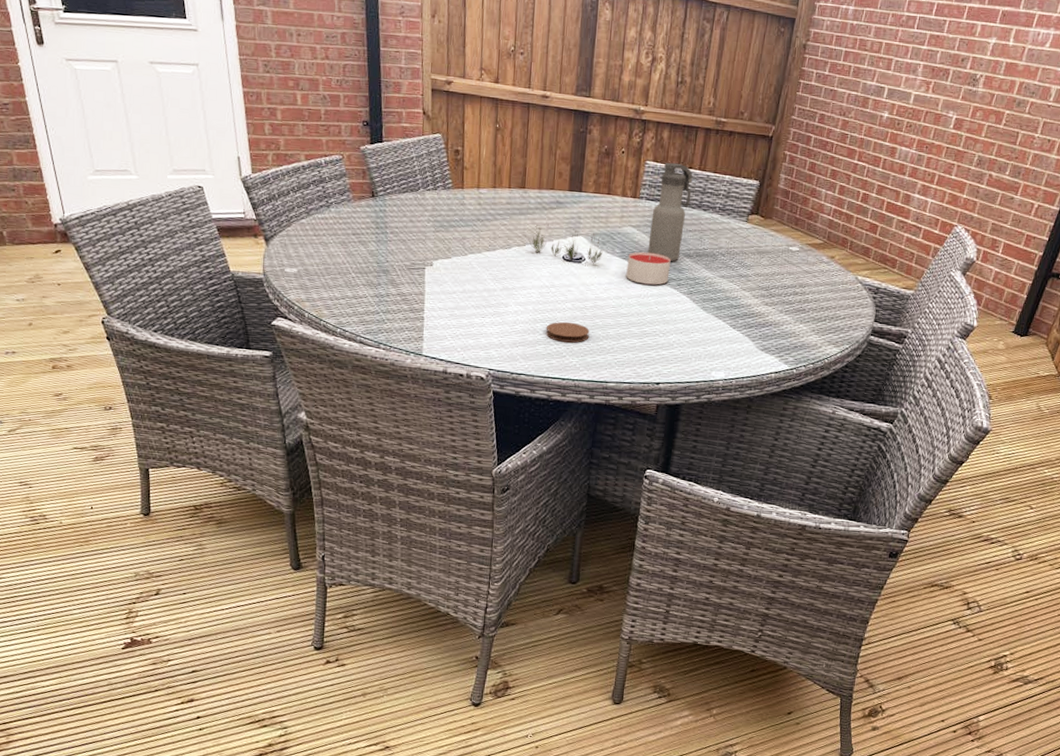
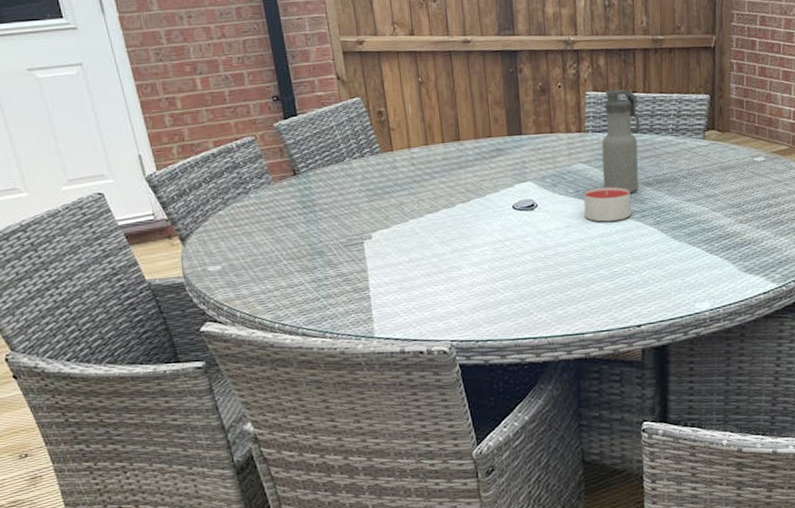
plant: present [528,224,603,264] -> none [472,174,556,209]
coaster: present [545,321,590,343] -> none [506,275,556,298]

